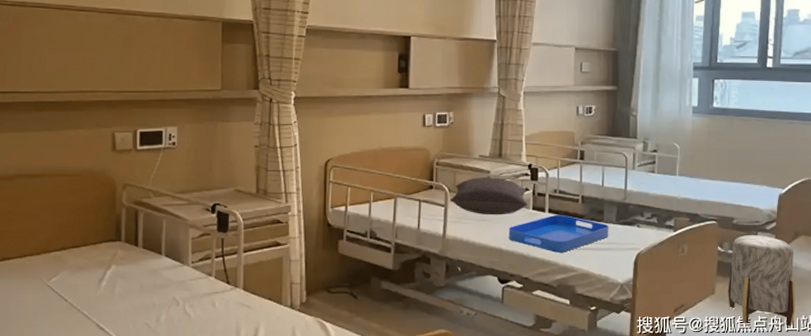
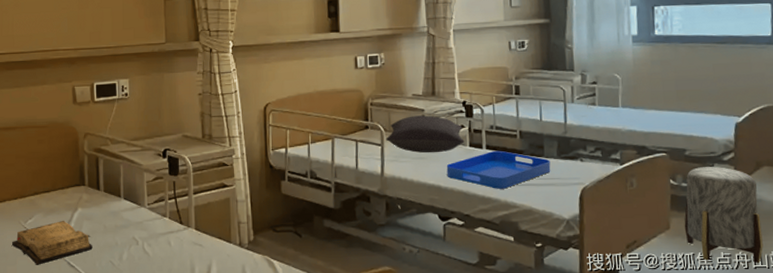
diary: none [31,279,127,327] -> present [11,221,93,265]

